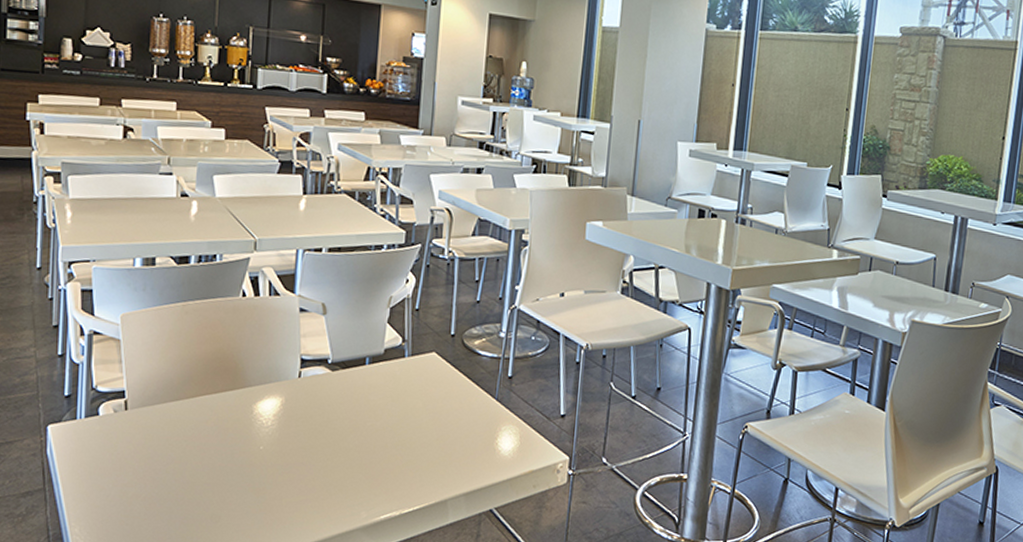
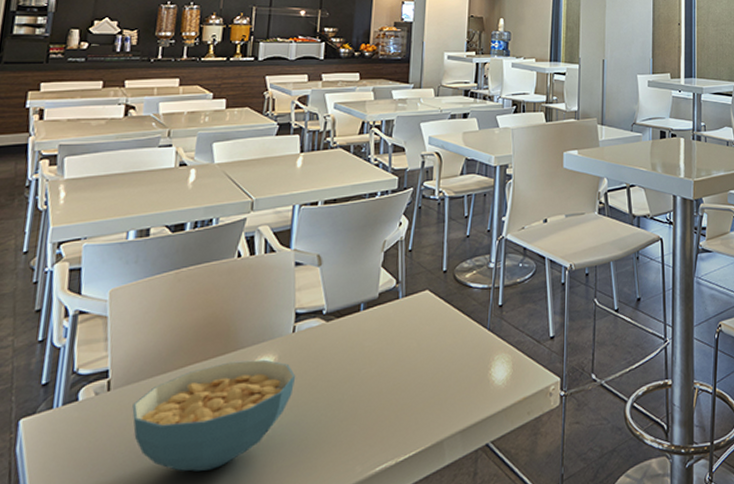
cereal bowl: none [149,397,303,495] -> present [132,359,296,472]

